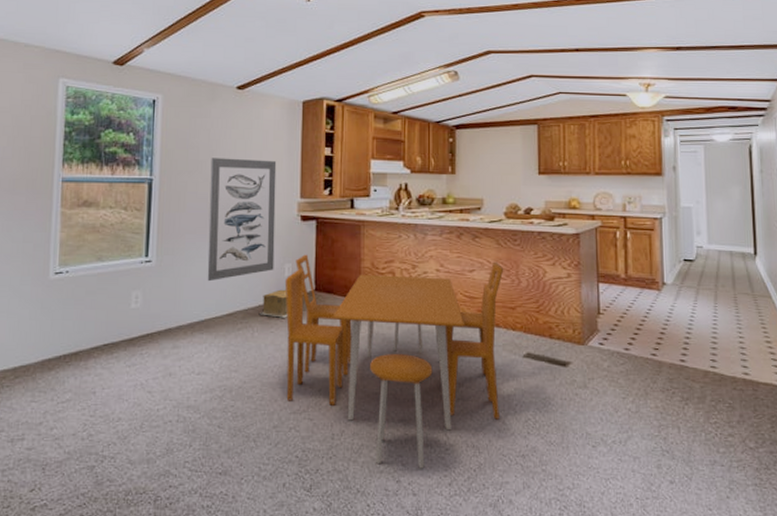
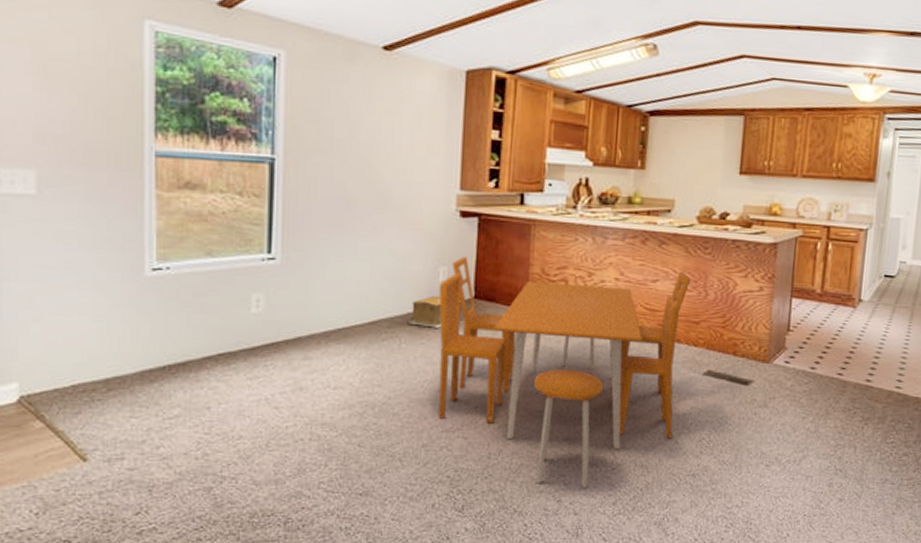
wall art: present [207,158,277,282] -> none [345,135,432,285]

